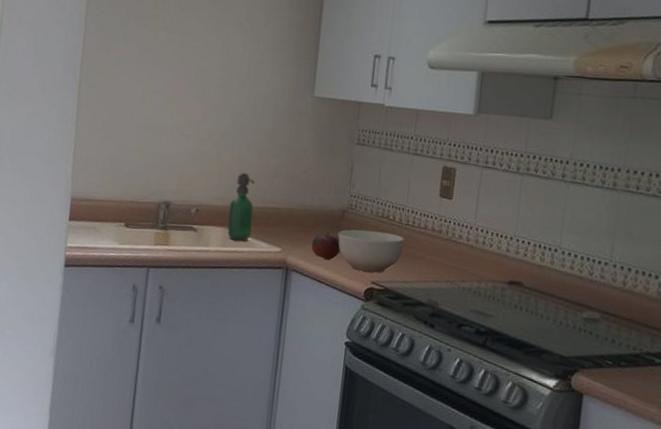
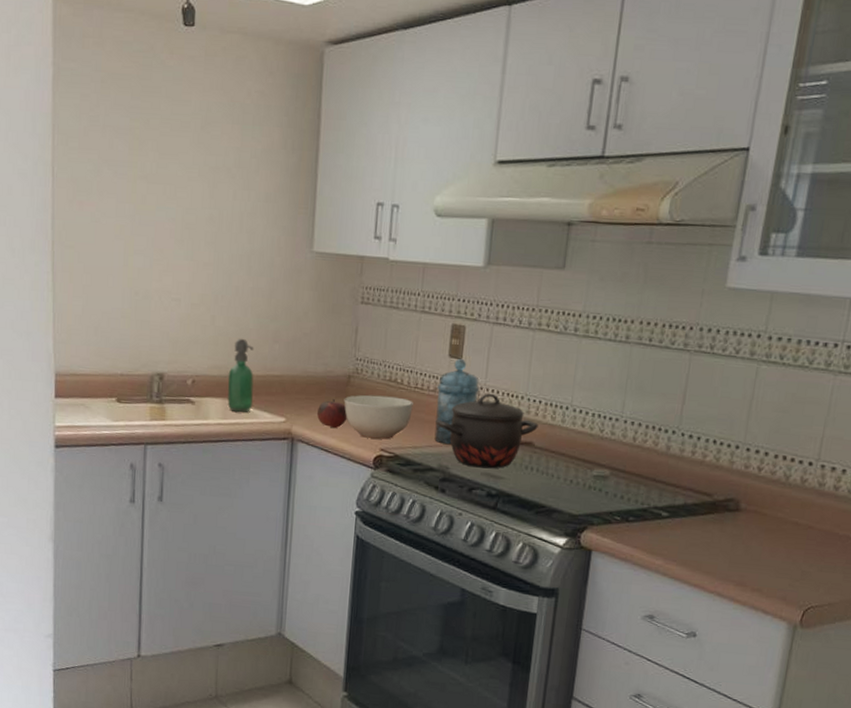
canister: none [424,198,470,281] -> present [434,358,480,445]
cooking pot: none [425,232,527,307] -> present [434,393,538,469]

